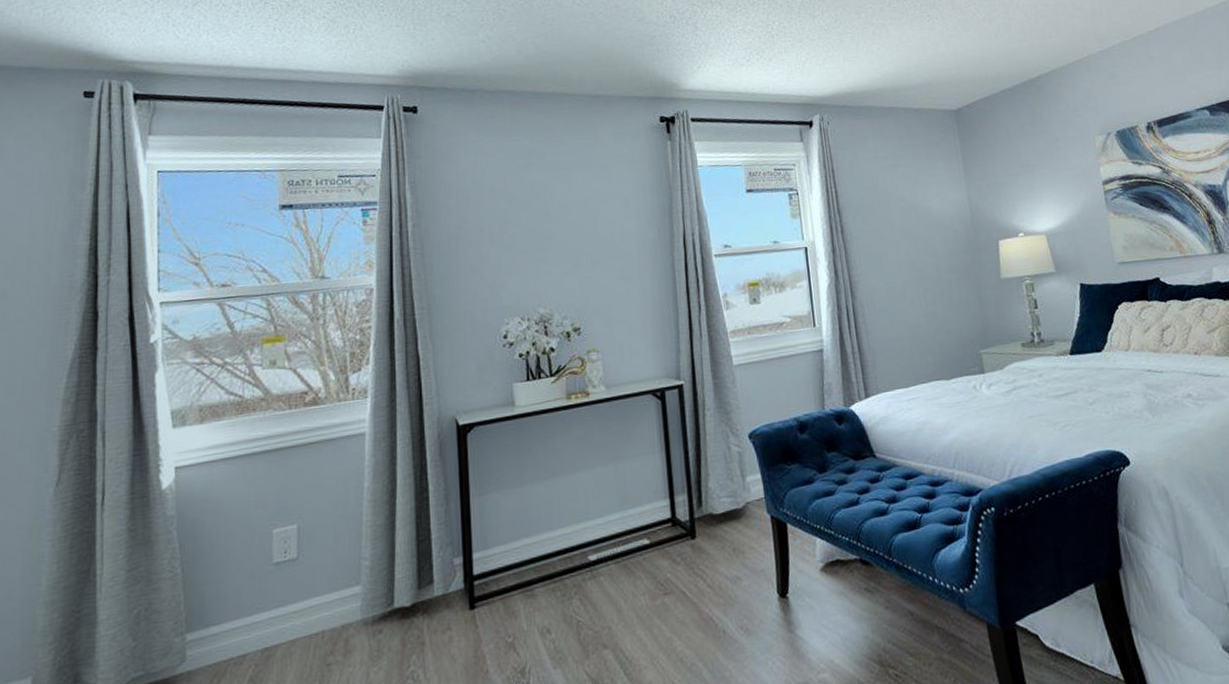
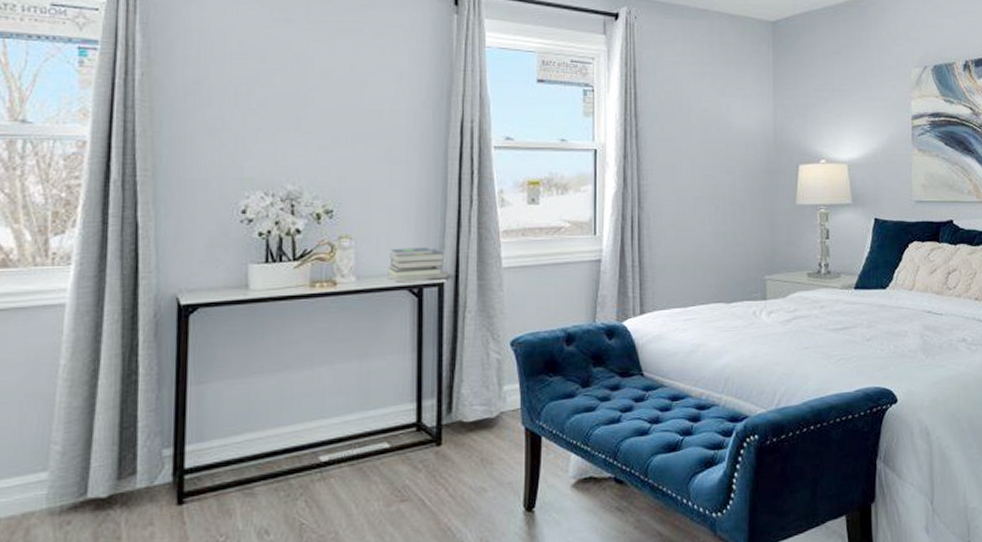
books: none [632,353,686,388] -> present [388,247,448,282]

